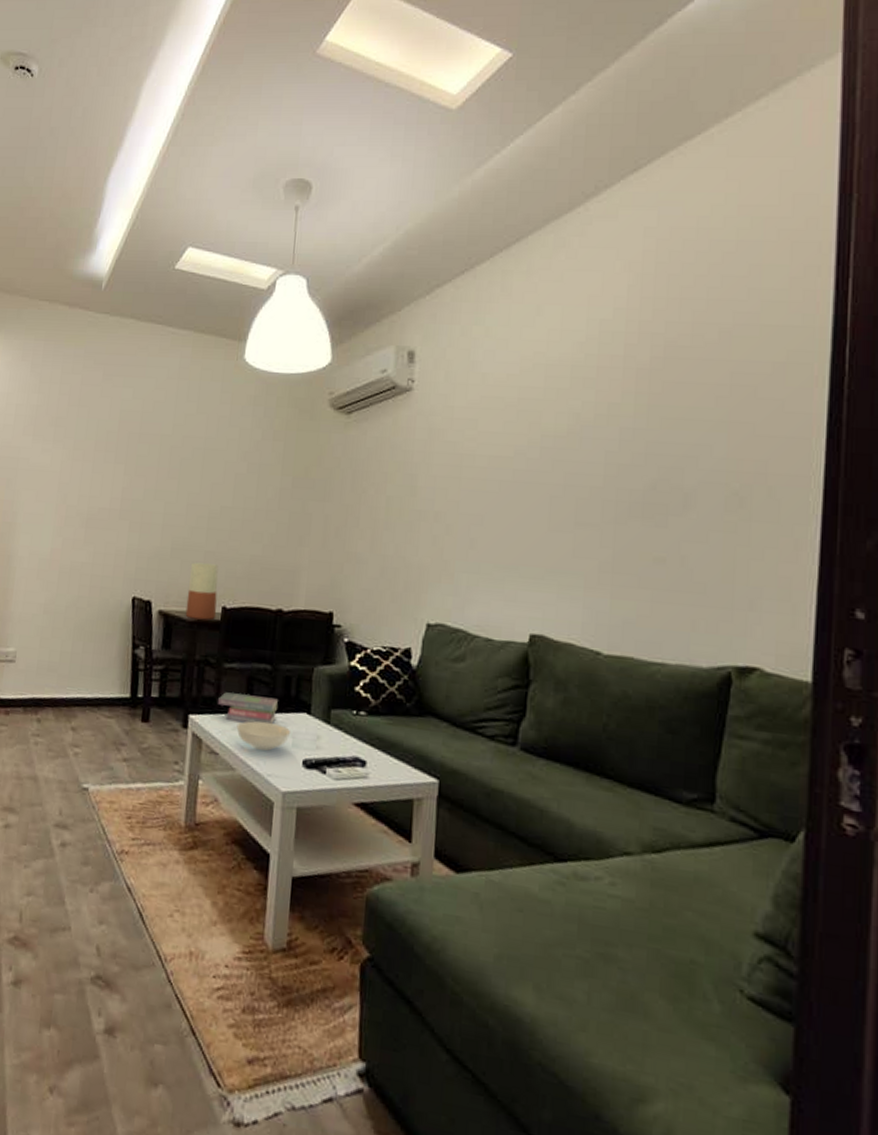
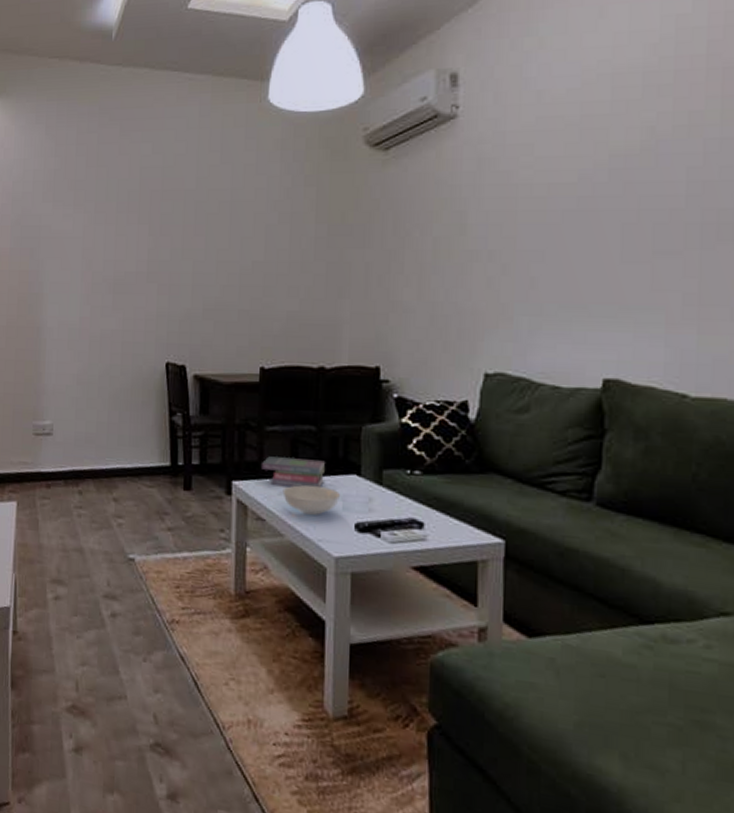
vase: present [185,562,219,621] -> none [222,322,255,383]

